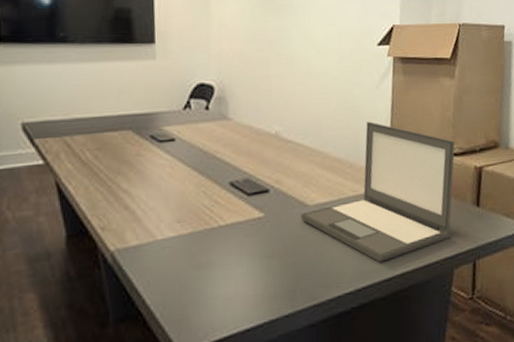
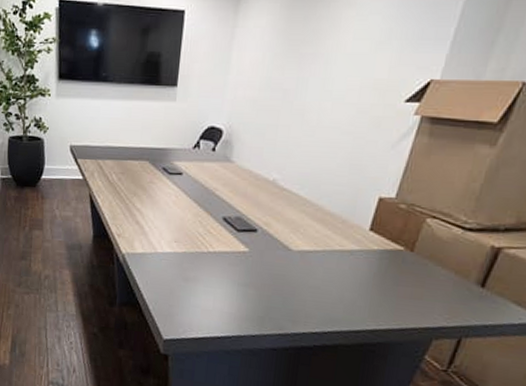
laptop: present [300,121,456,263] -> none [281,181,474,315]

